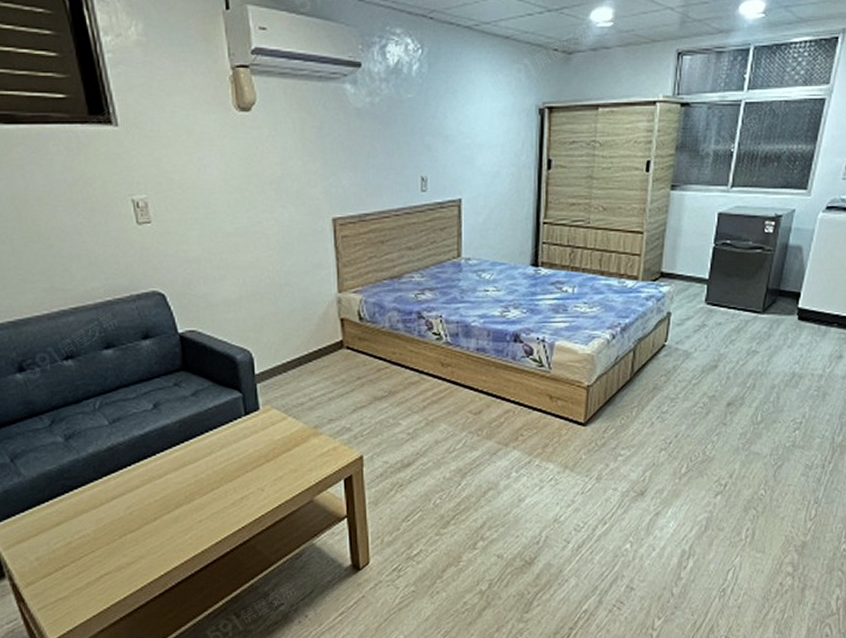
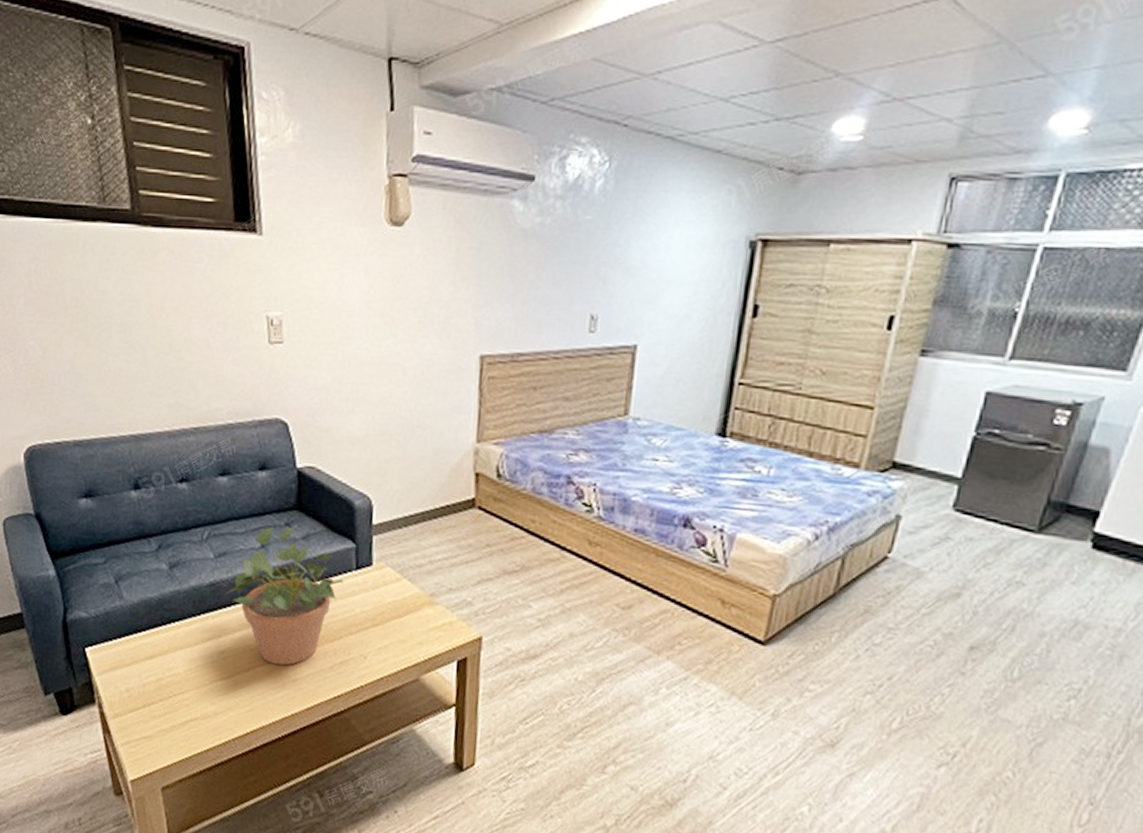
potted plant: none [123,384,236,510] -> present [224,525,344,666]

